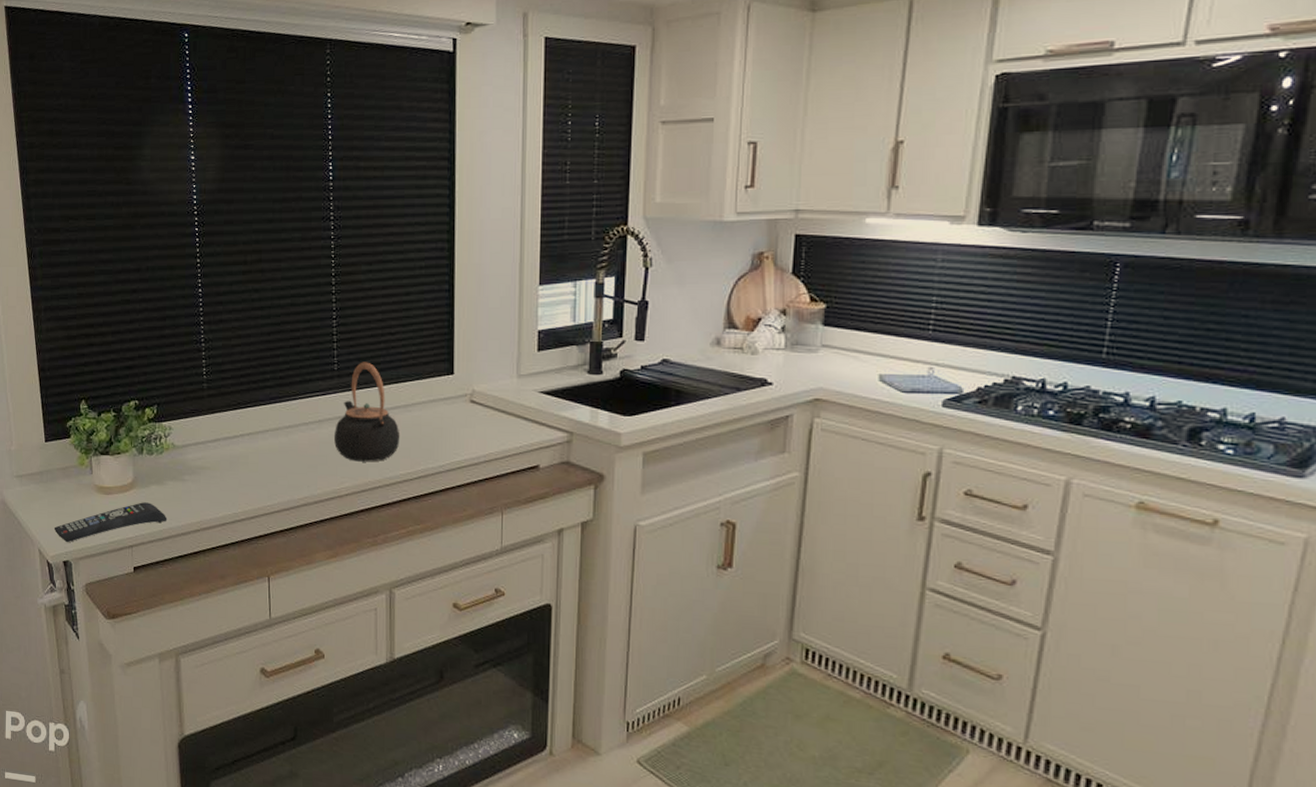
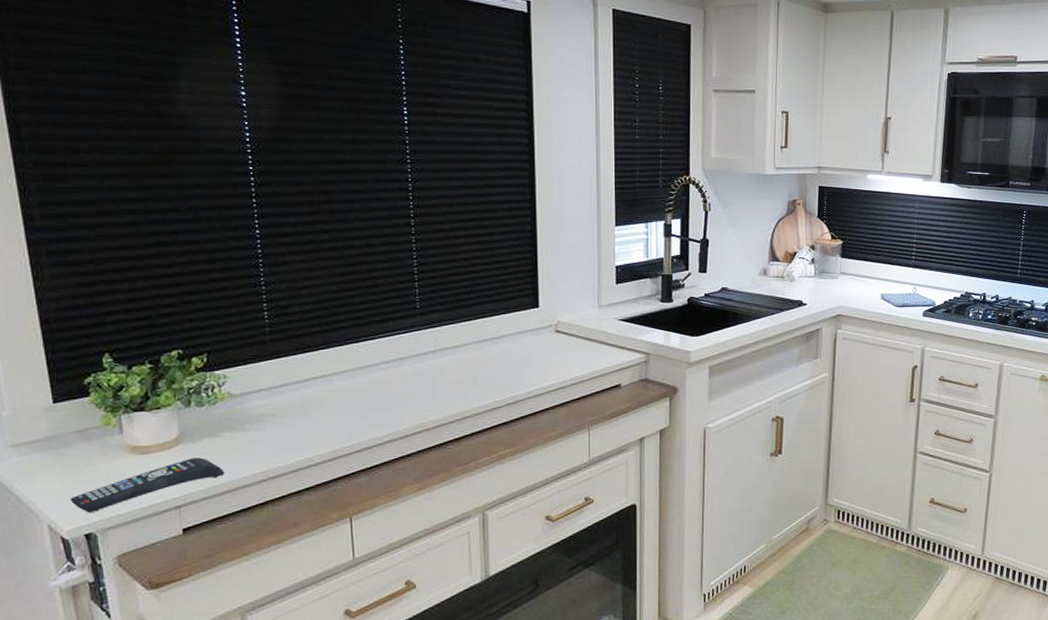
teapot: present [334,362,400,462] -> none [419,299,488,395]

